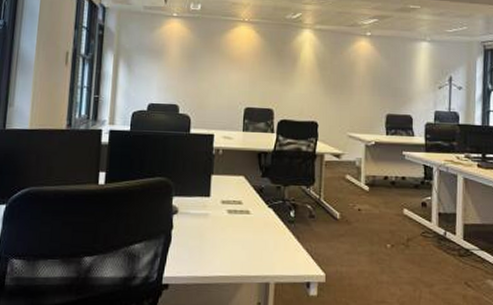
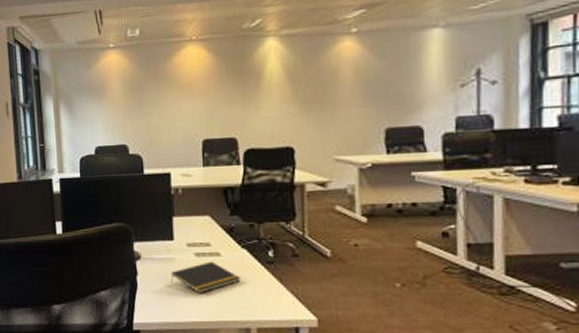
notepad: none [202,218,266,249] -> present [170,261,242,294]

